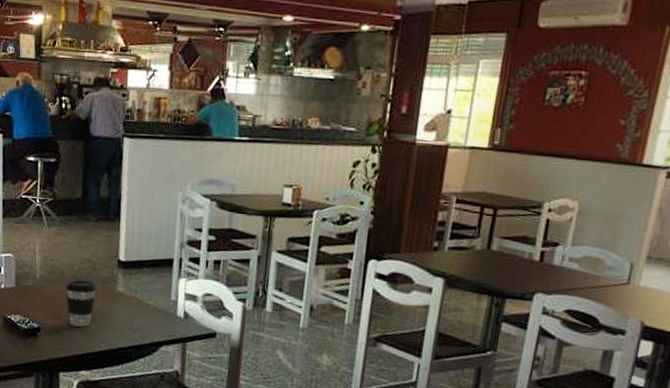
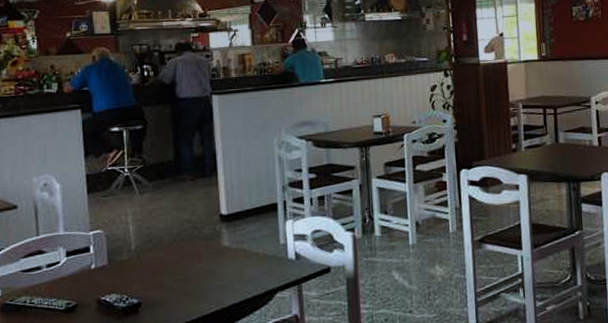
coffee cup: present [66,279,97,327] -> none [166,241,200,293]

